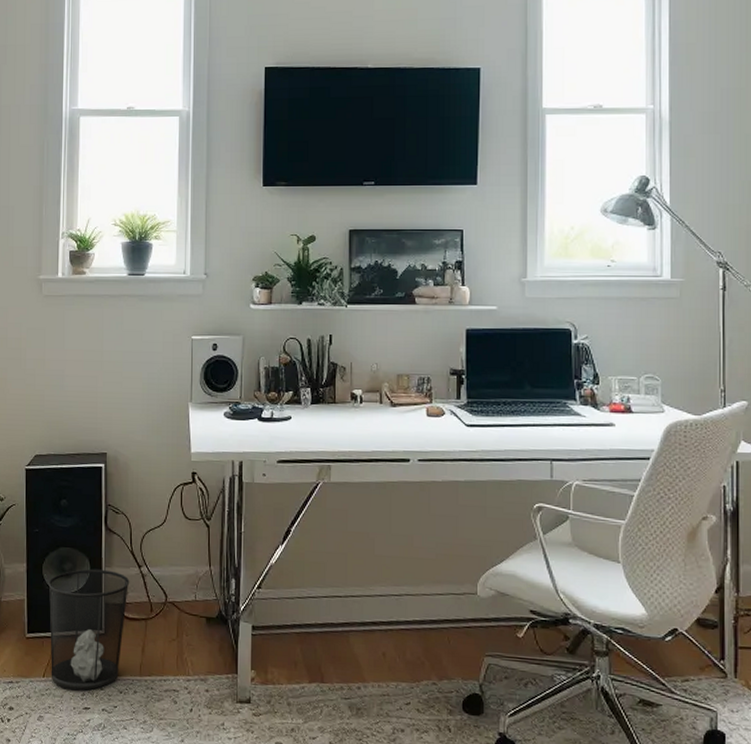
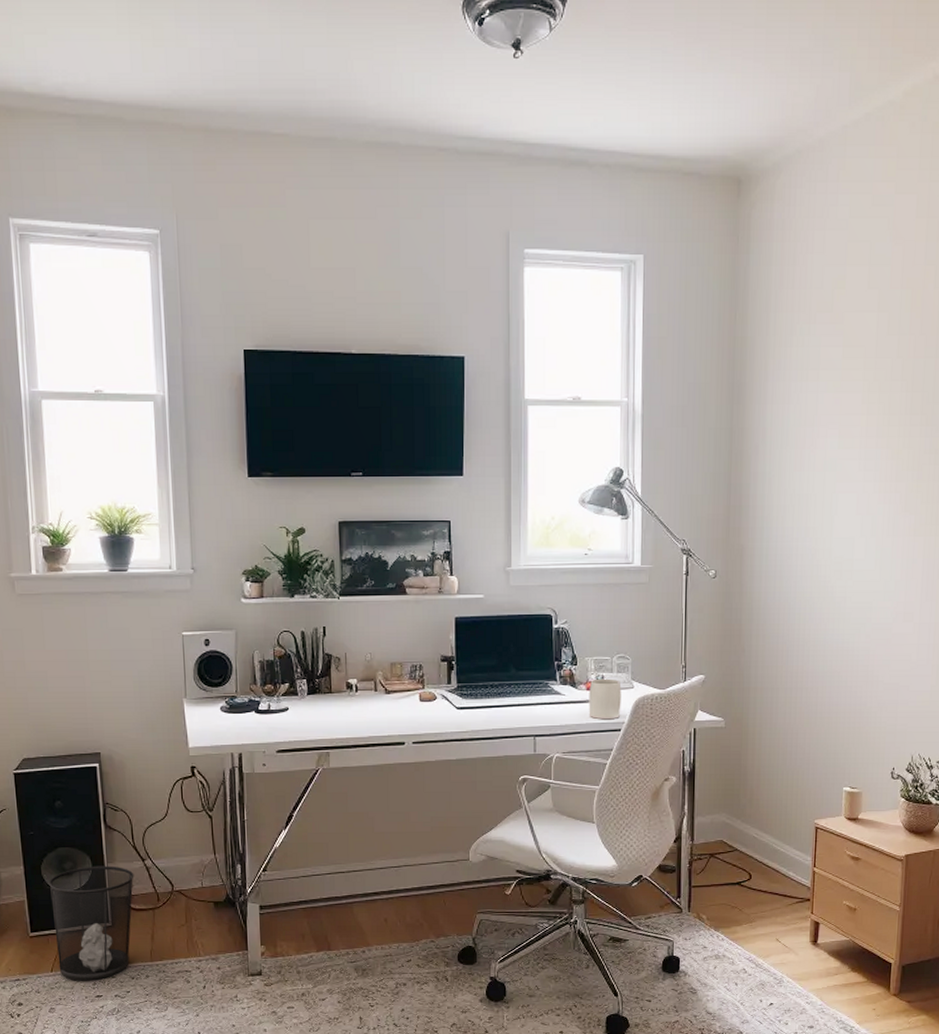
mug: none [612,400,650,447] -> present [589,678,622,720]

